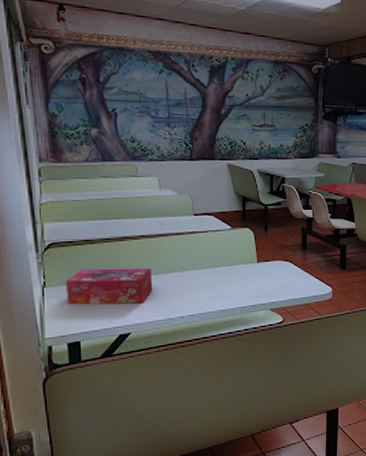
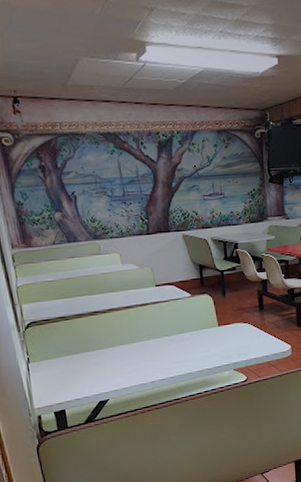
tissue box: present [65,268,153,306] -> none [46,338,125,378]

